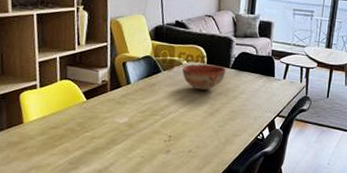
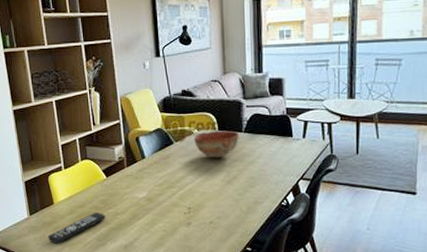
remote control: none [12,134,81,166] -> present [48,212,105,245]

